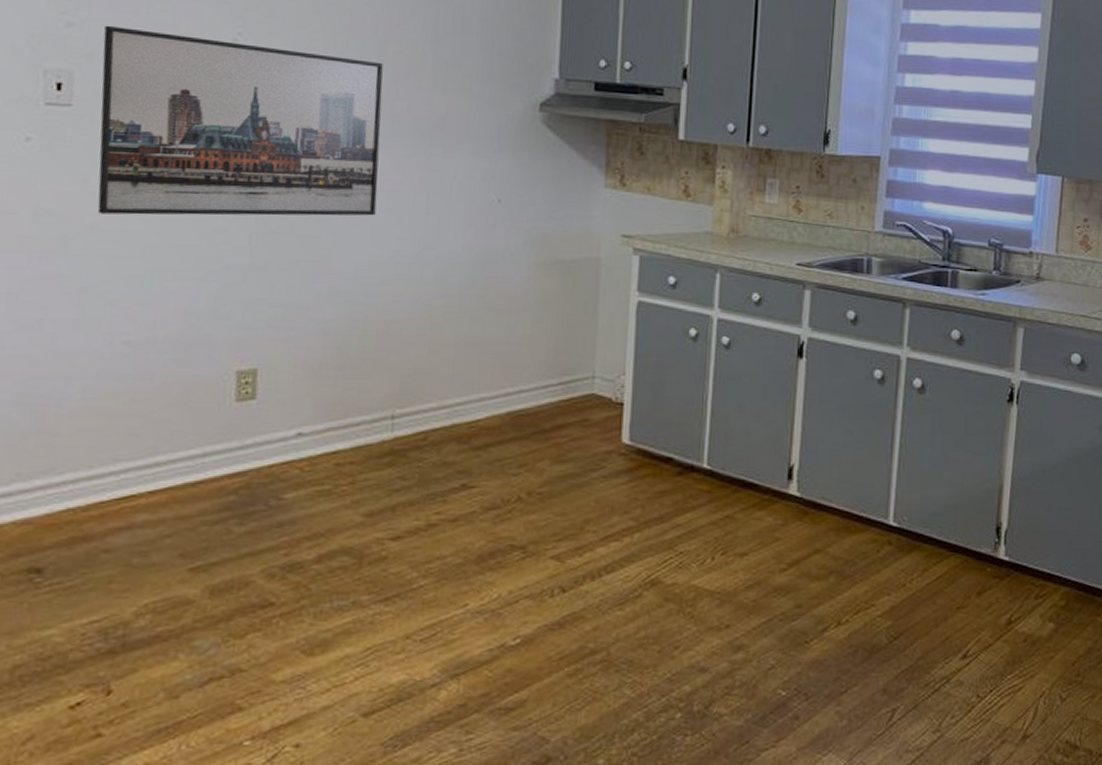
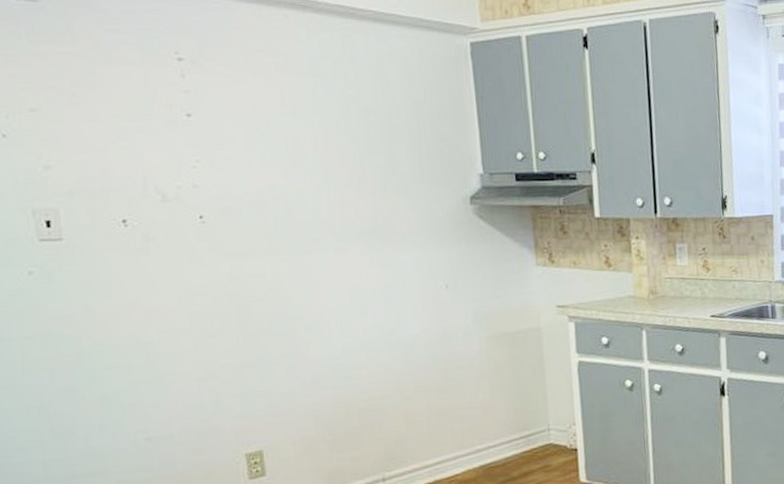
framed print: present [97,25,383,216] -> none [78,165,342,332]

